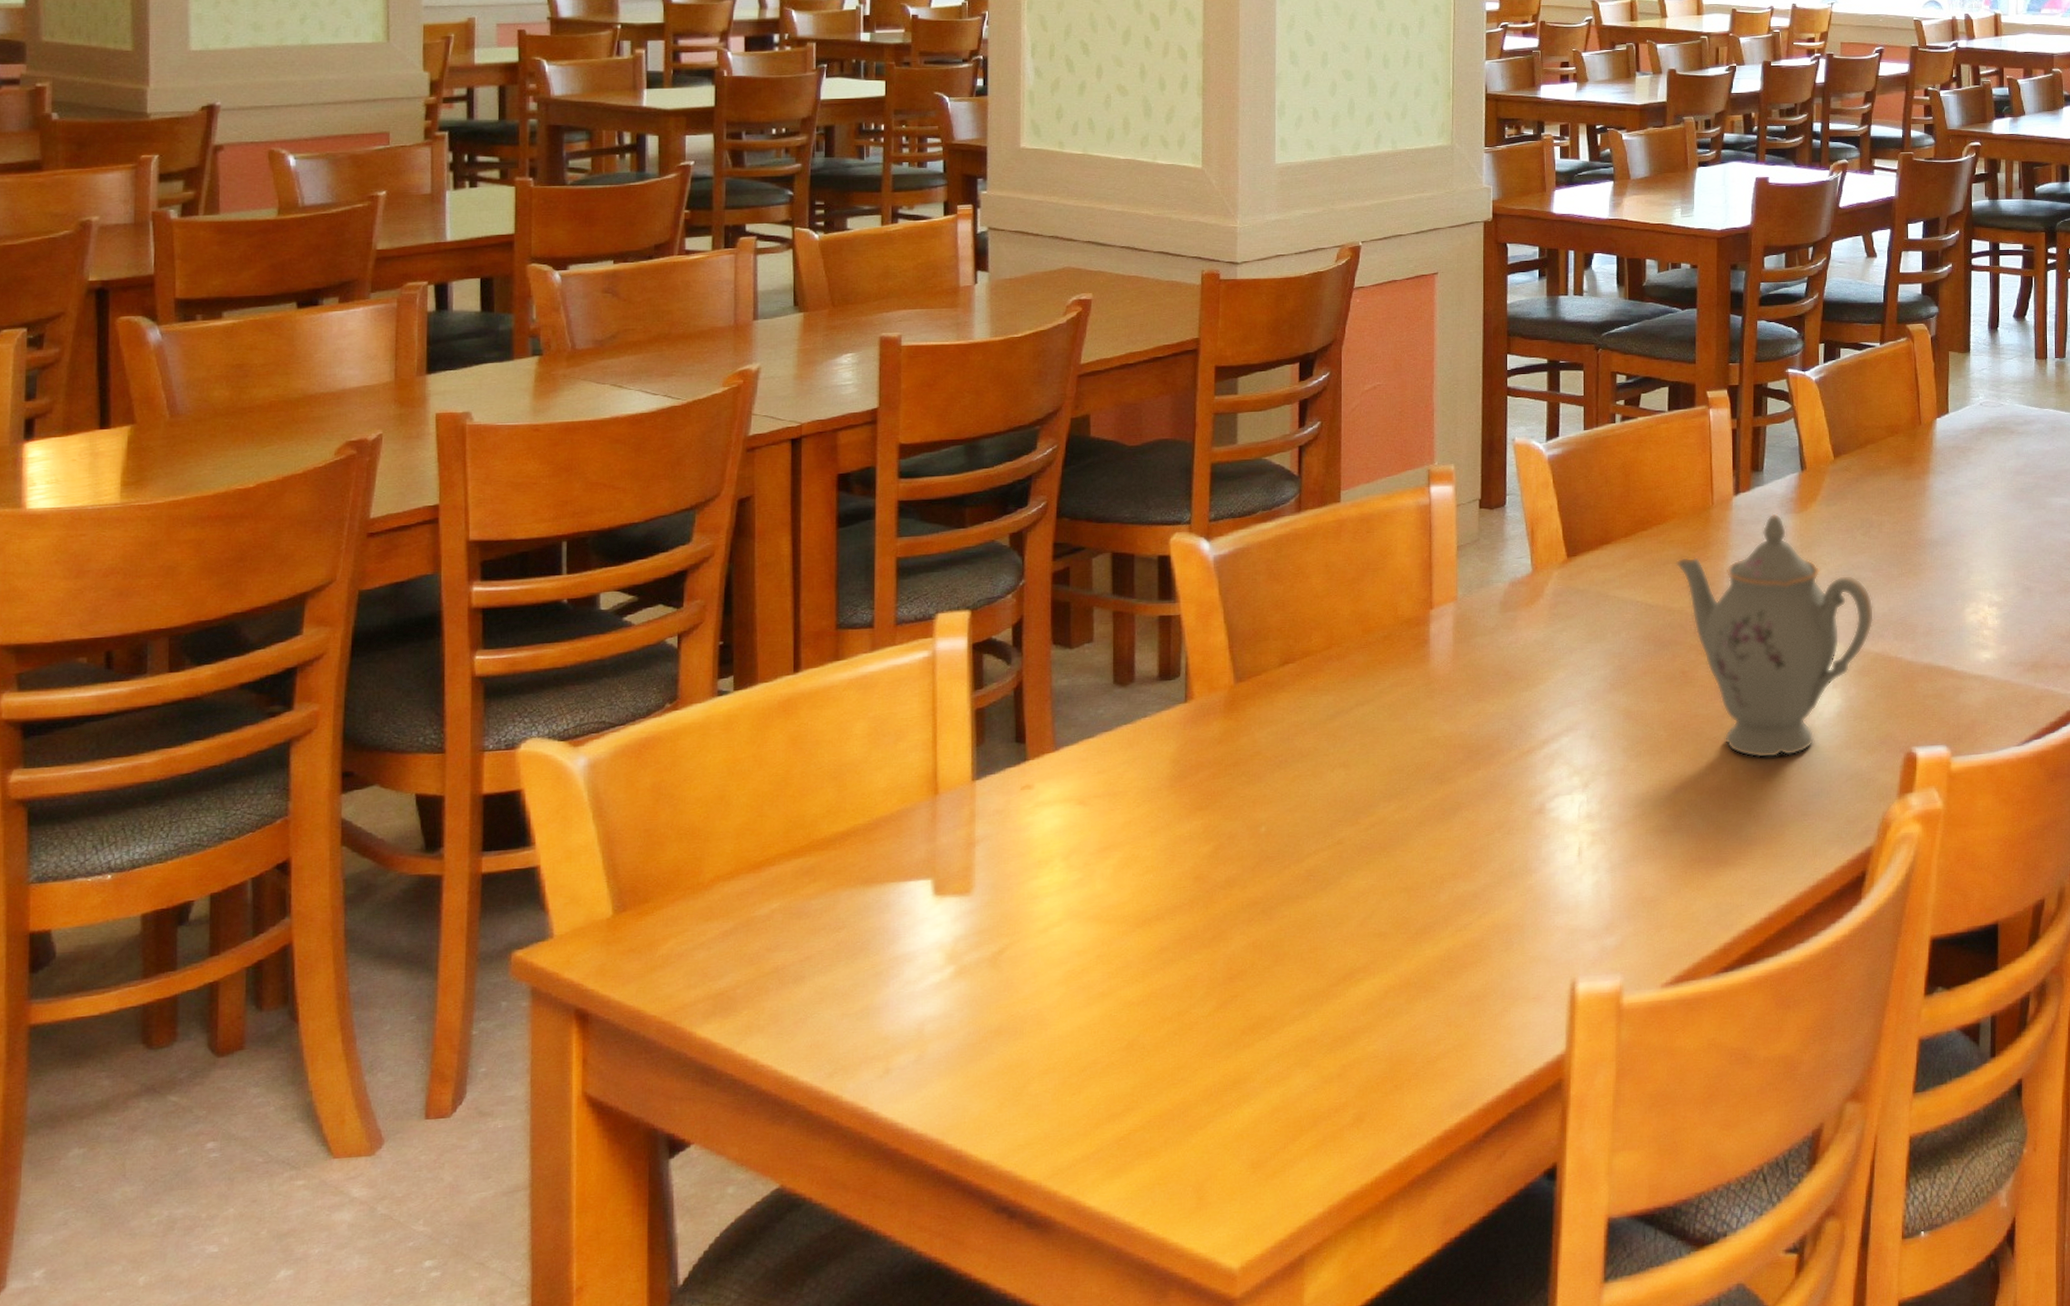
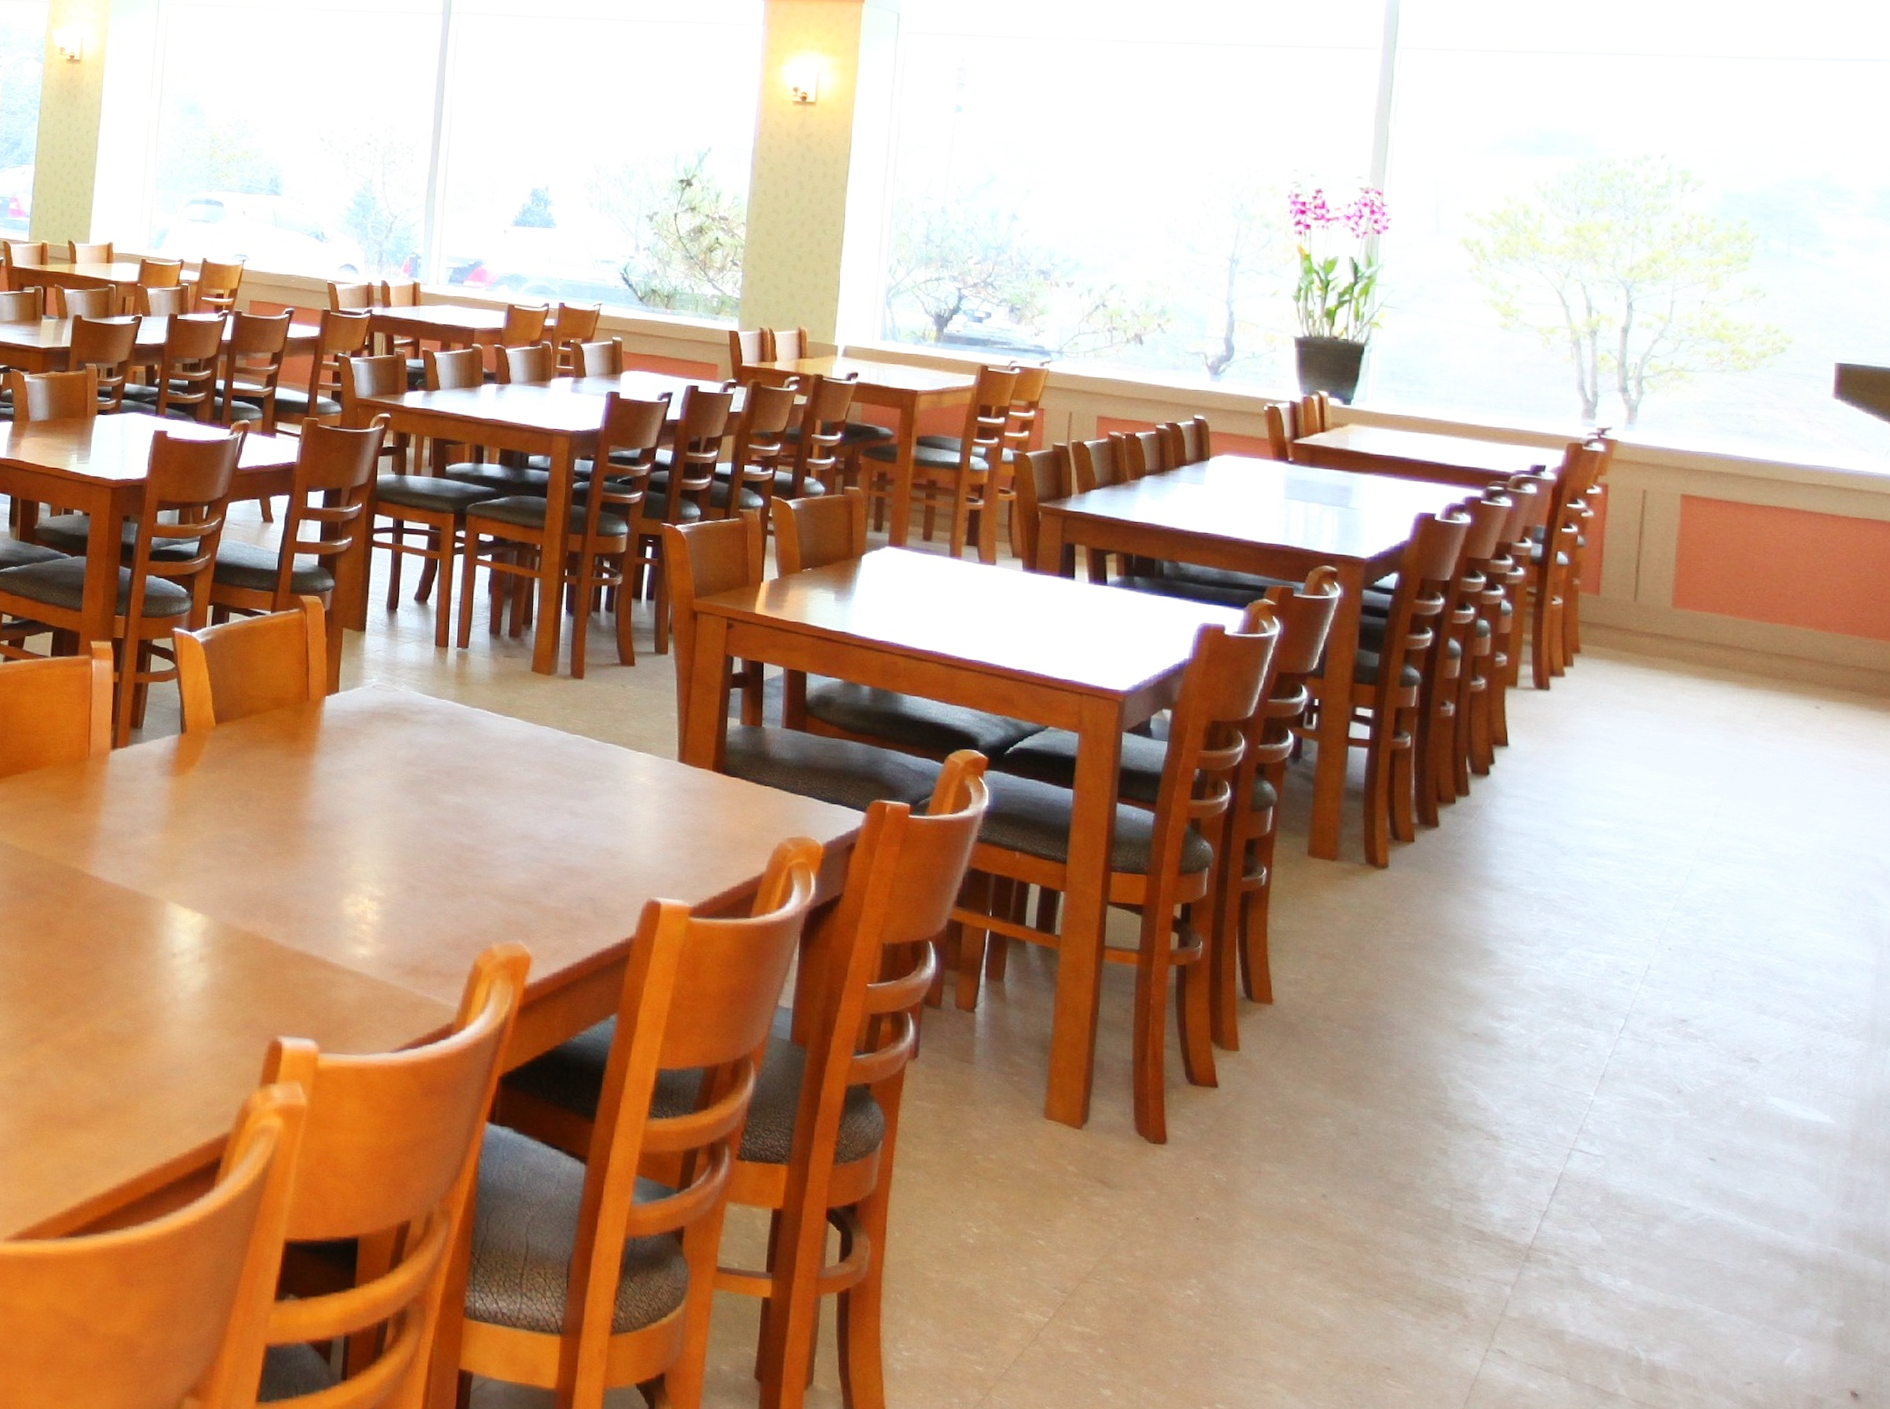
teapot: present [1675,513,1875,758] -> none [47,773,248,1025]

